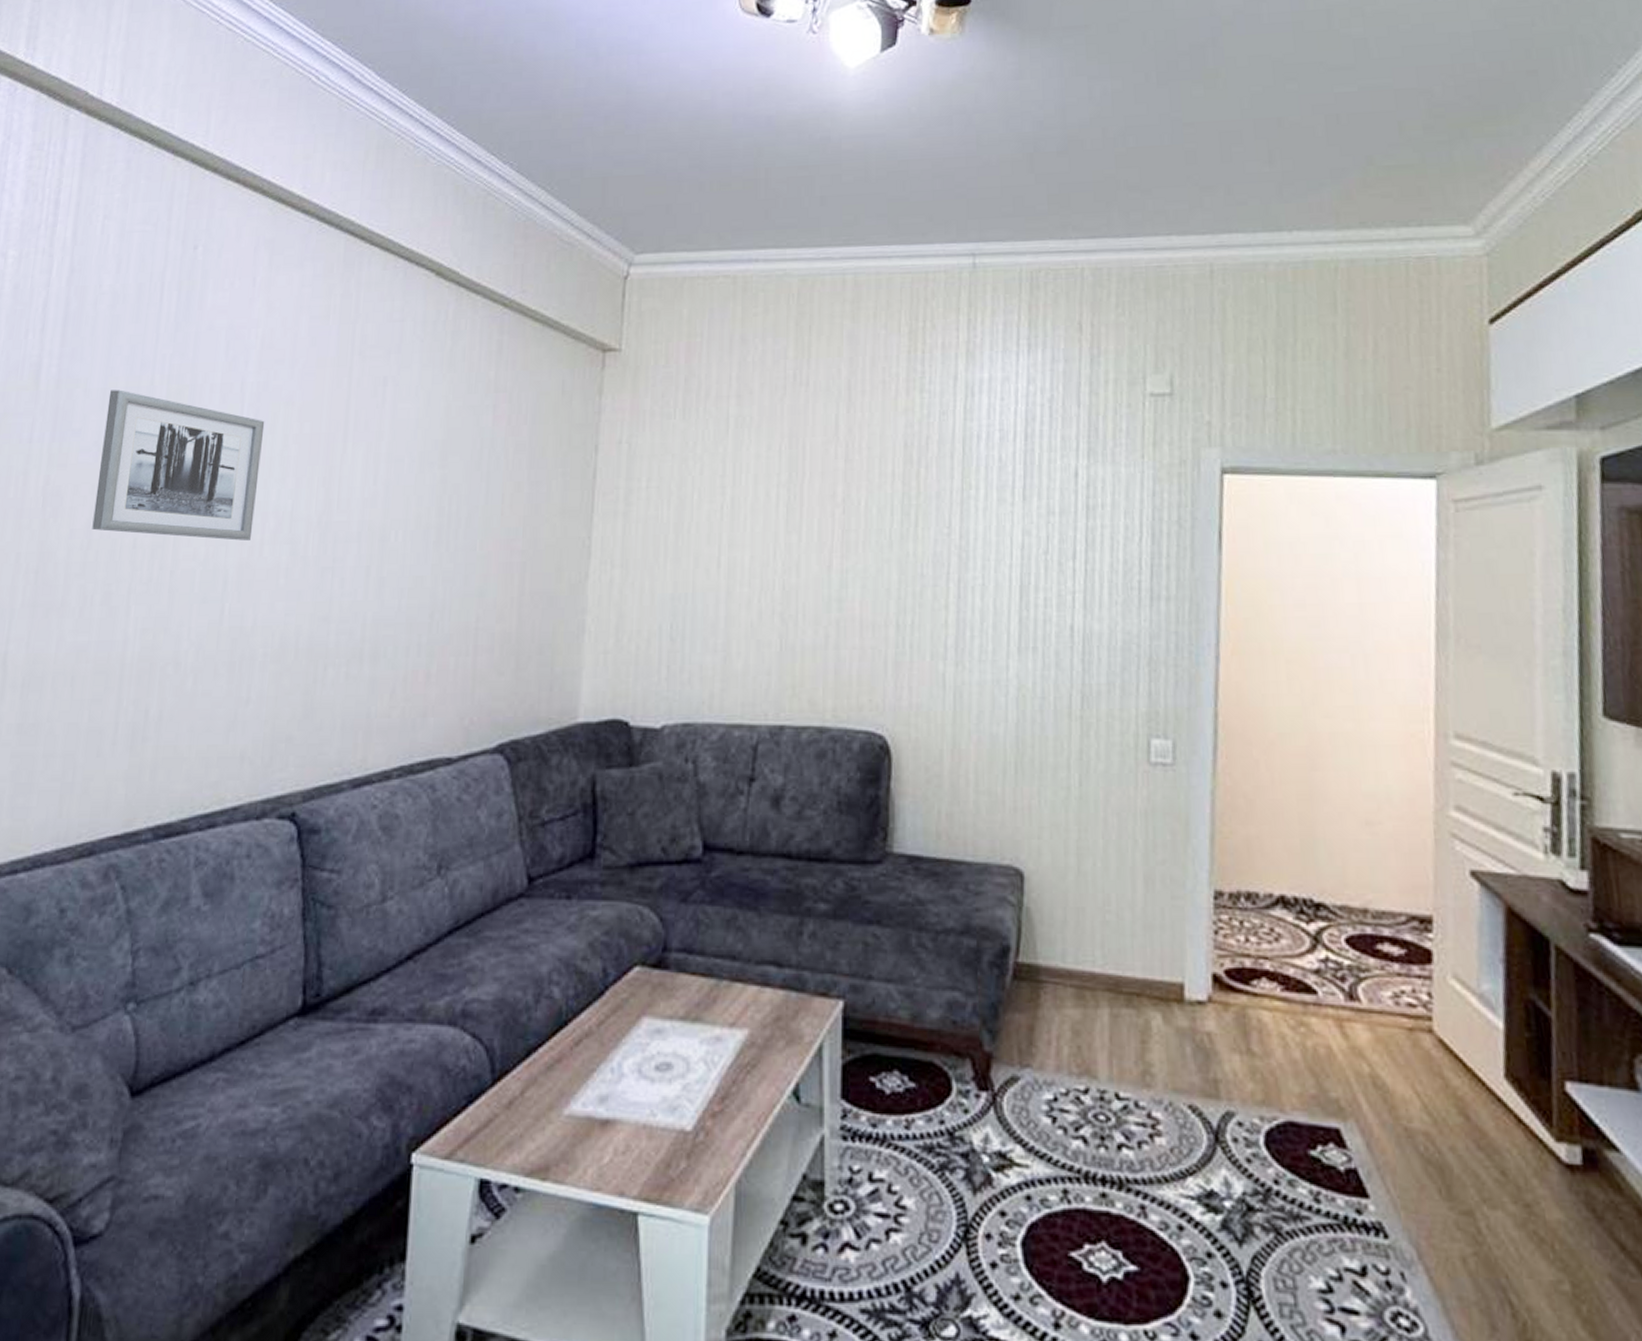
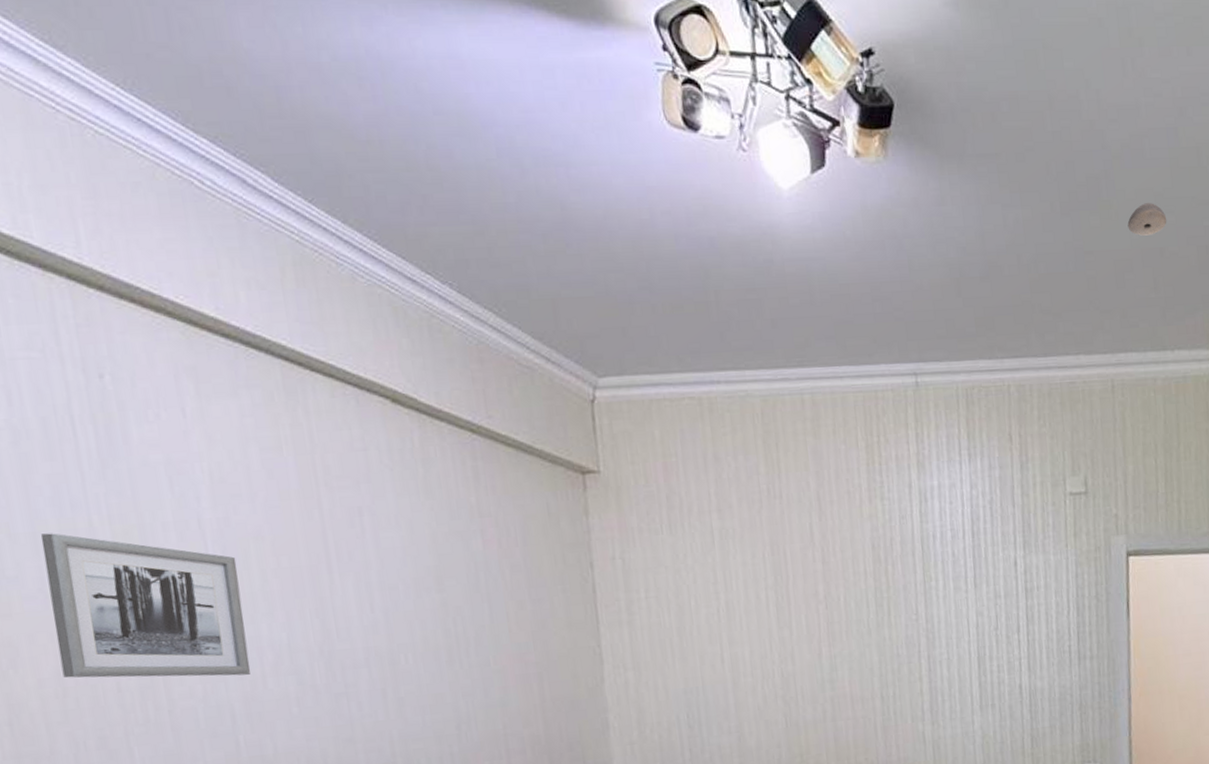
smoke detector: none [1237,70,1288,105] -> present [1127,203,1167,236]

